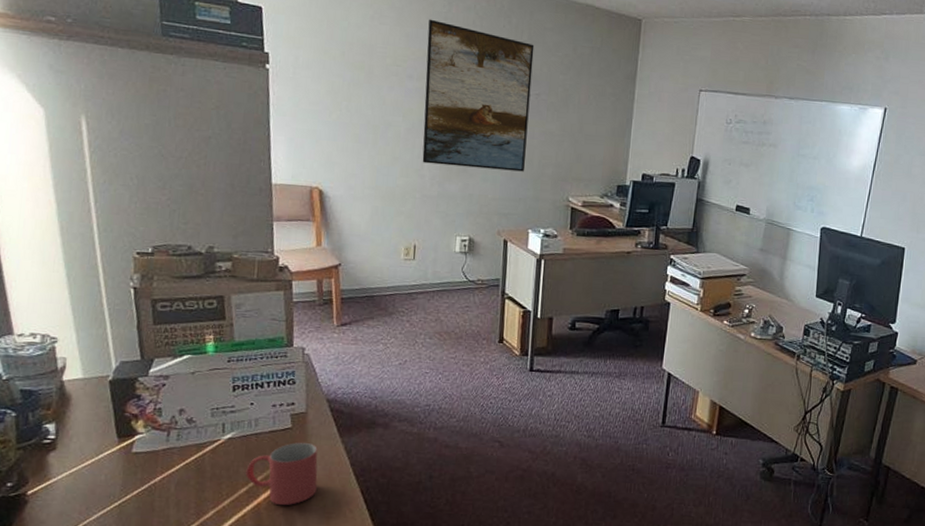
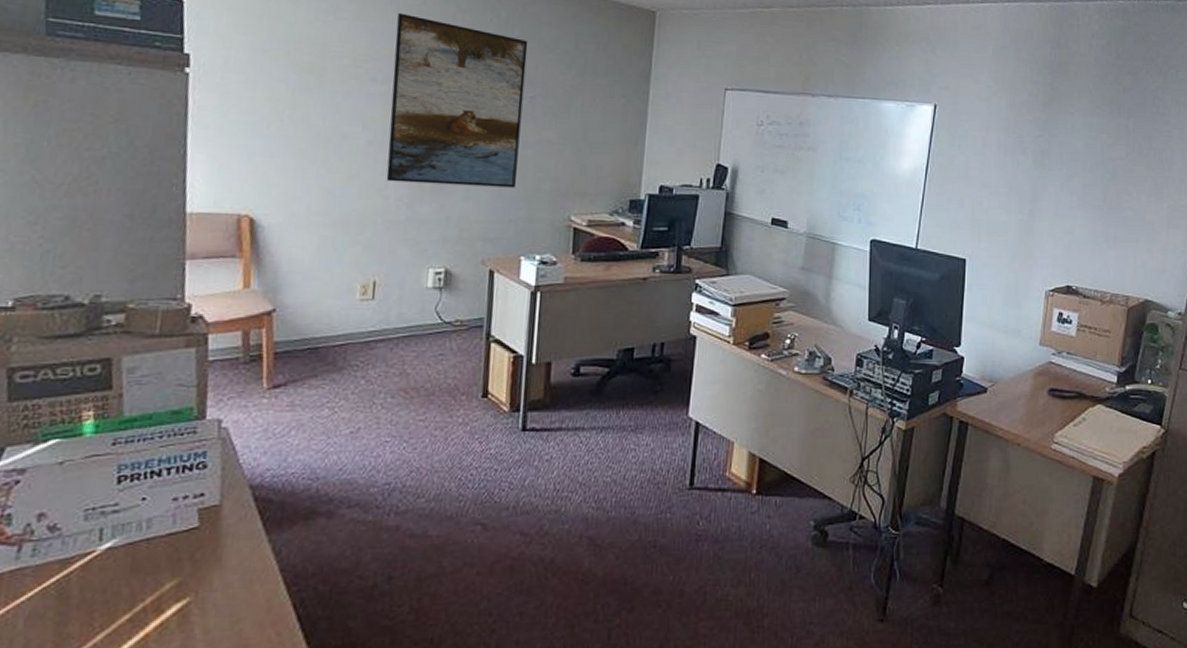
mug: present [245,442,318,506] -> none [129,545,234,635]

